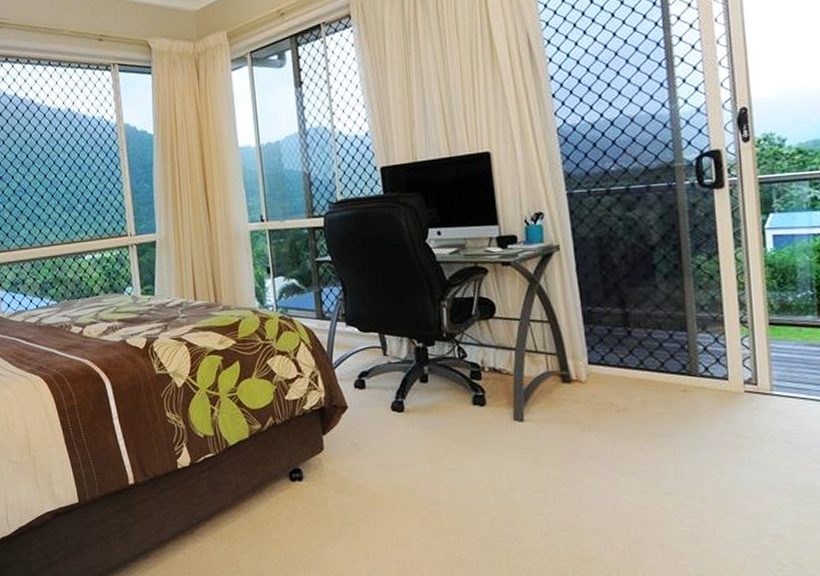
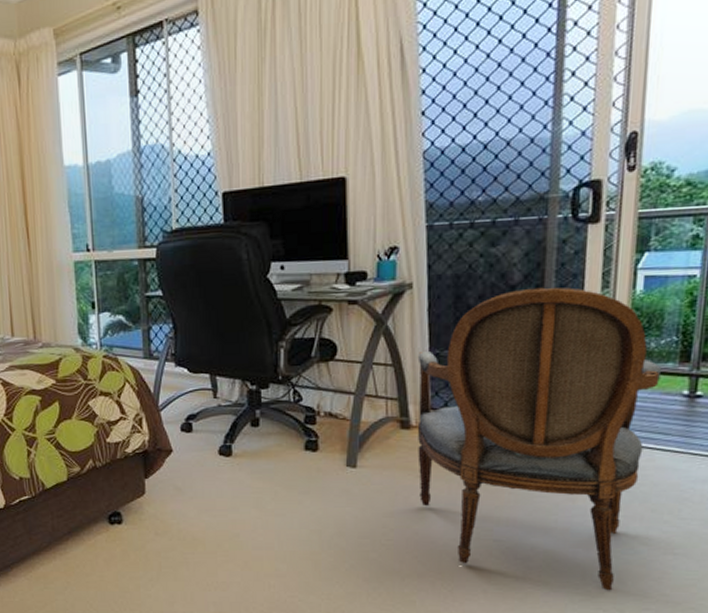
armchair: none [571,247,803,545] -> present [417,287,662,591]

